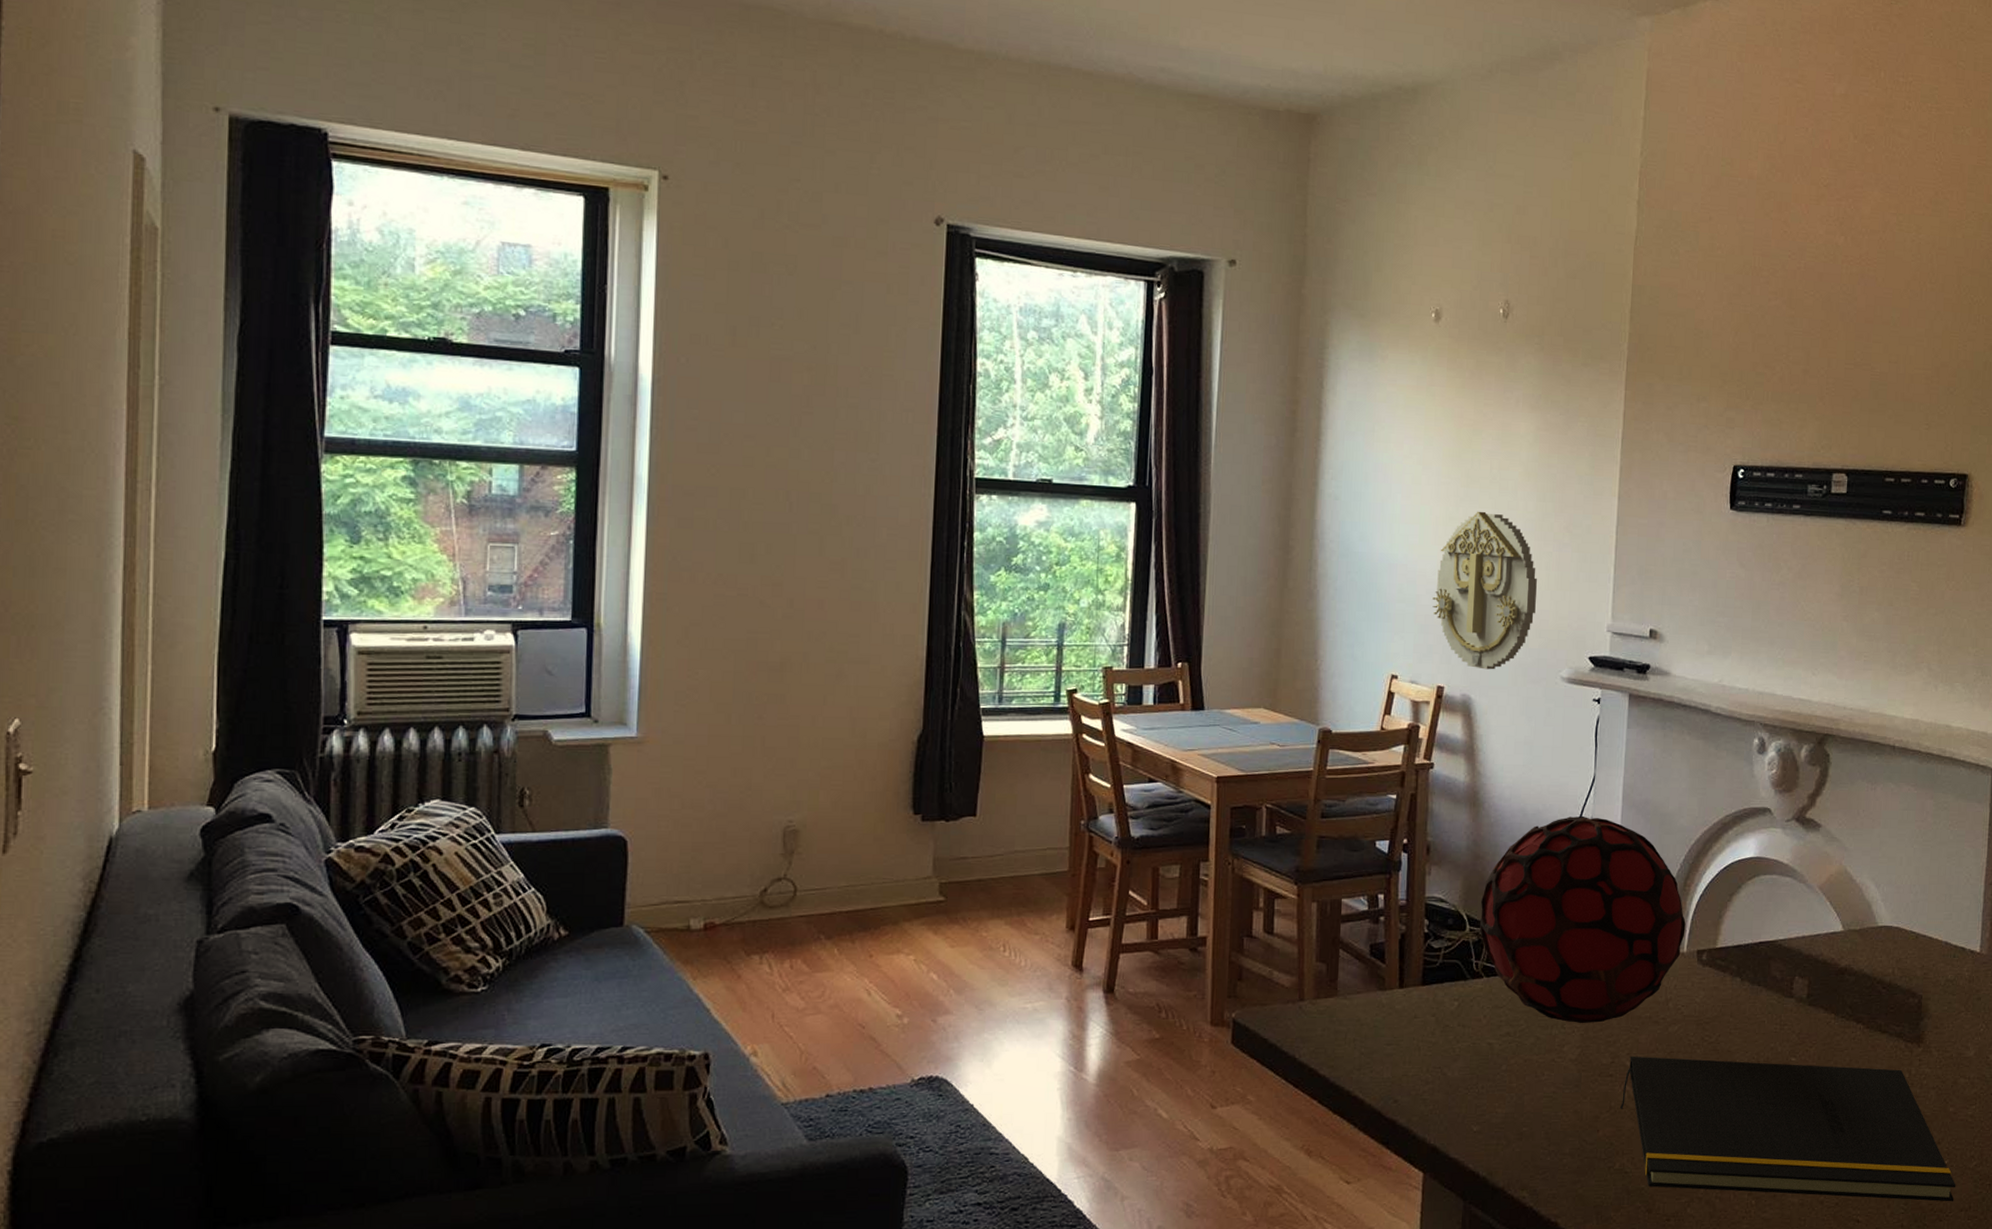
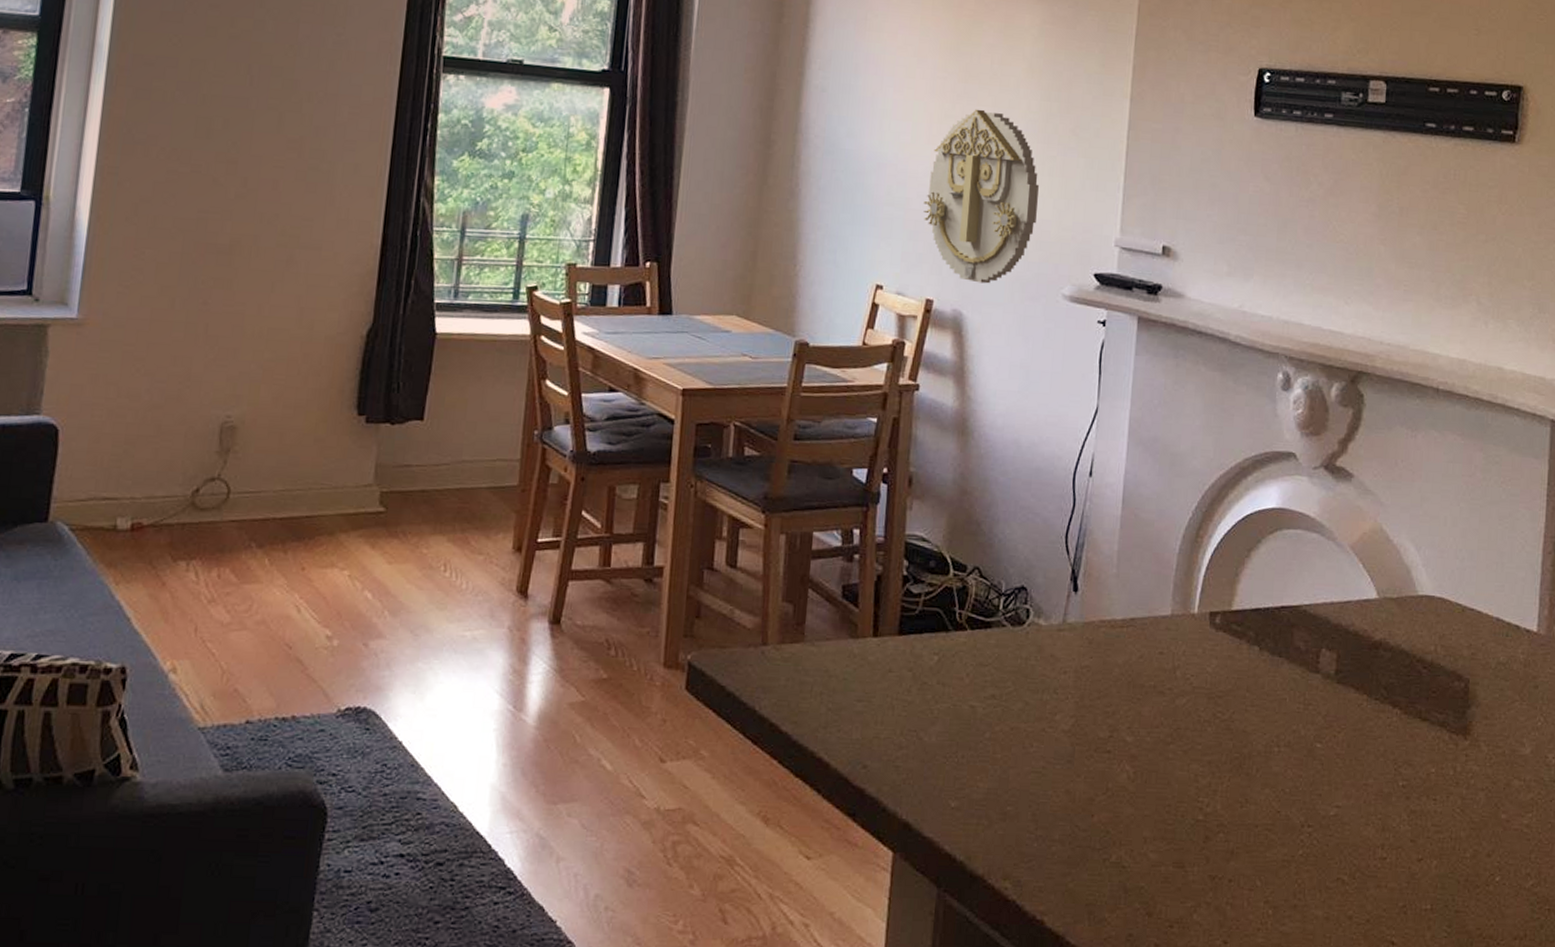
decorative orb: present [1479,815,1686,1023] -> none [964,451,1197,690]
notepad: present [1620,1056,1956,1202] -> none [1118,730,1509,927]

